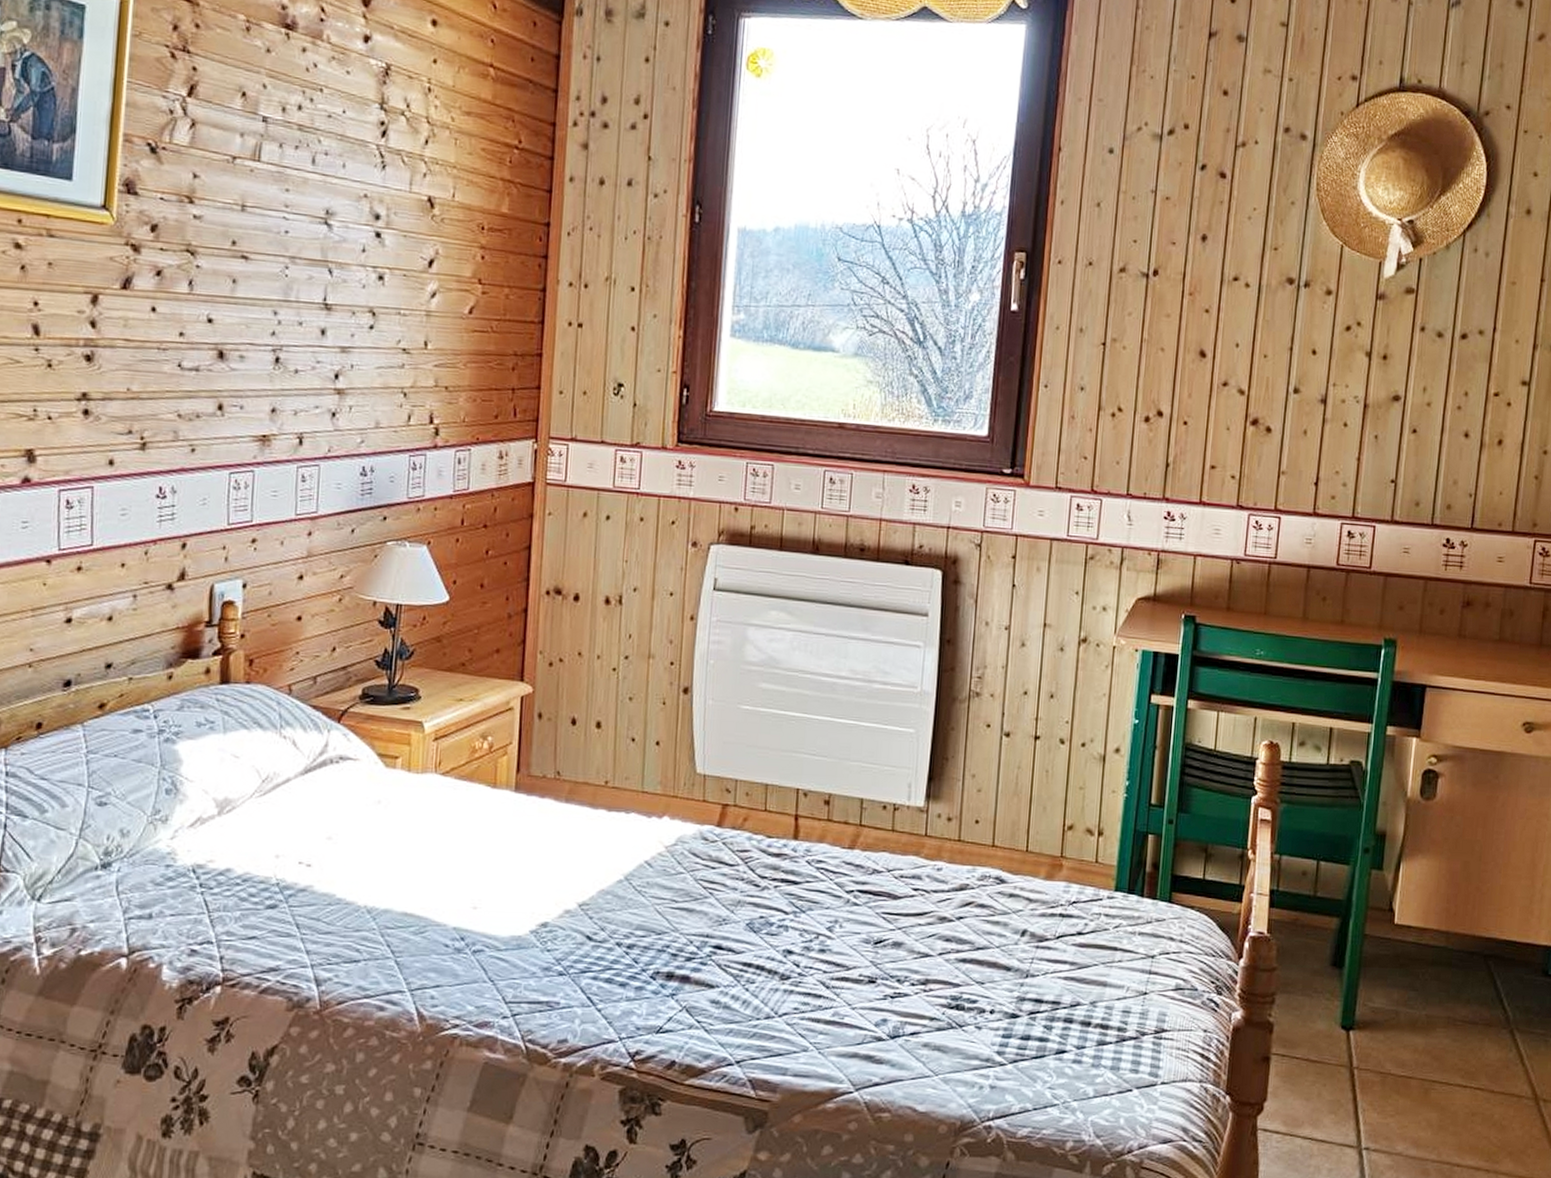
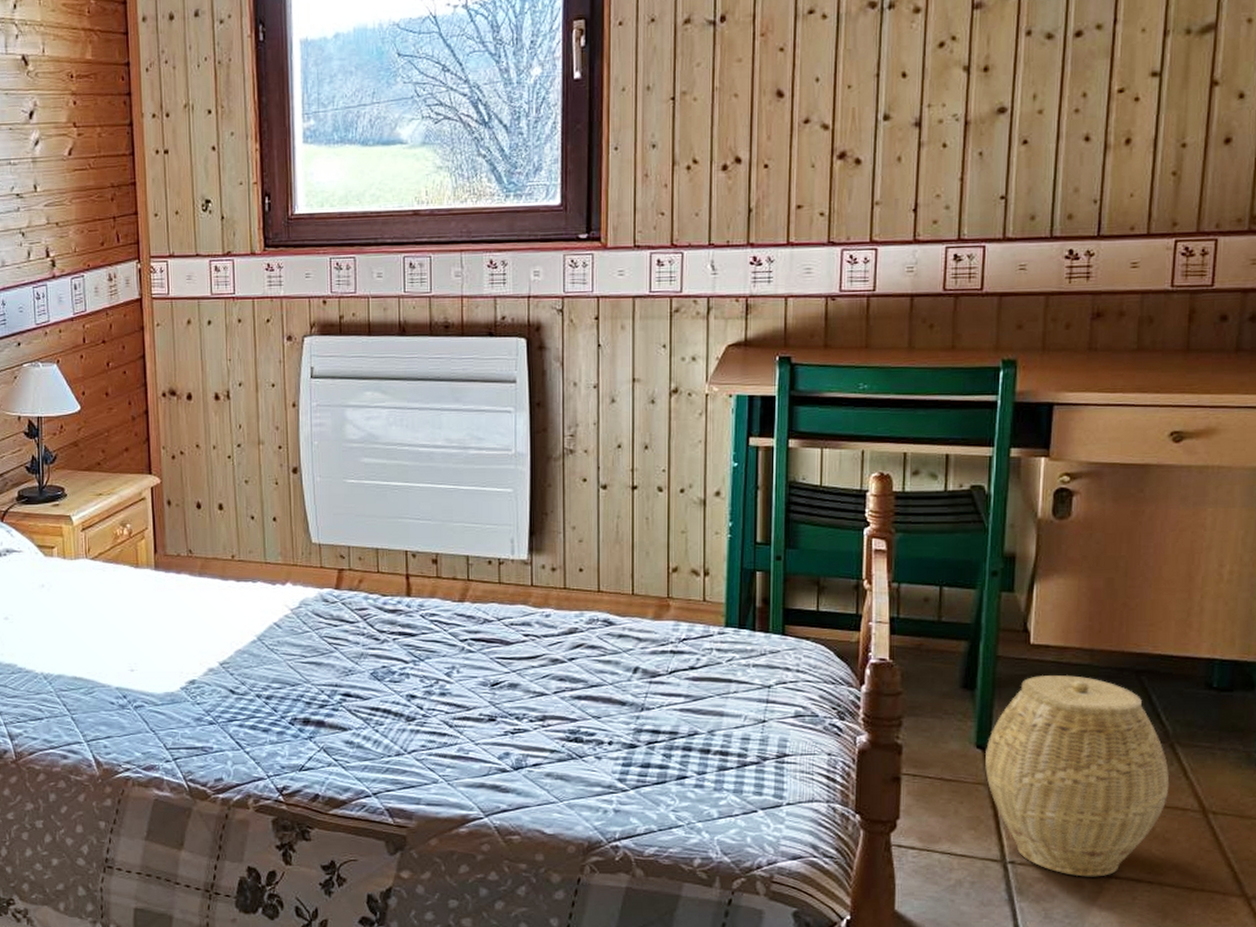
woven basket: none [1348,956,1508,1165] -> present [985,675,1170,877]

